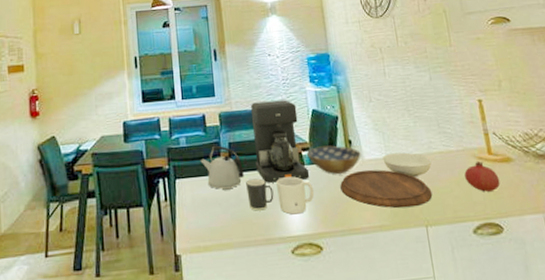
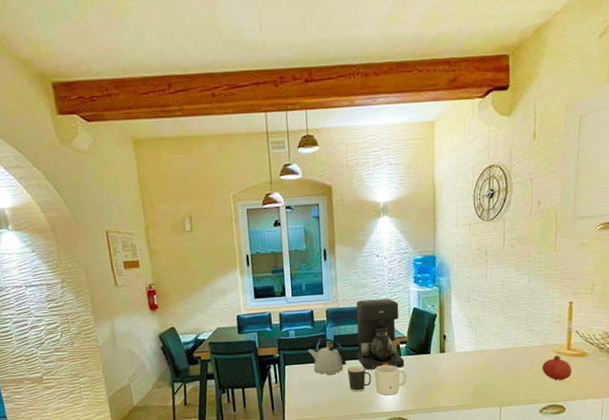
bowl: present [306,145,361,174] -> none [403,339,453,364]
cutting board: present [340,169,433,208] -> none [431,360,511,392]
bowl: present [382,152,433,178] -> none [472,346,516,368]

